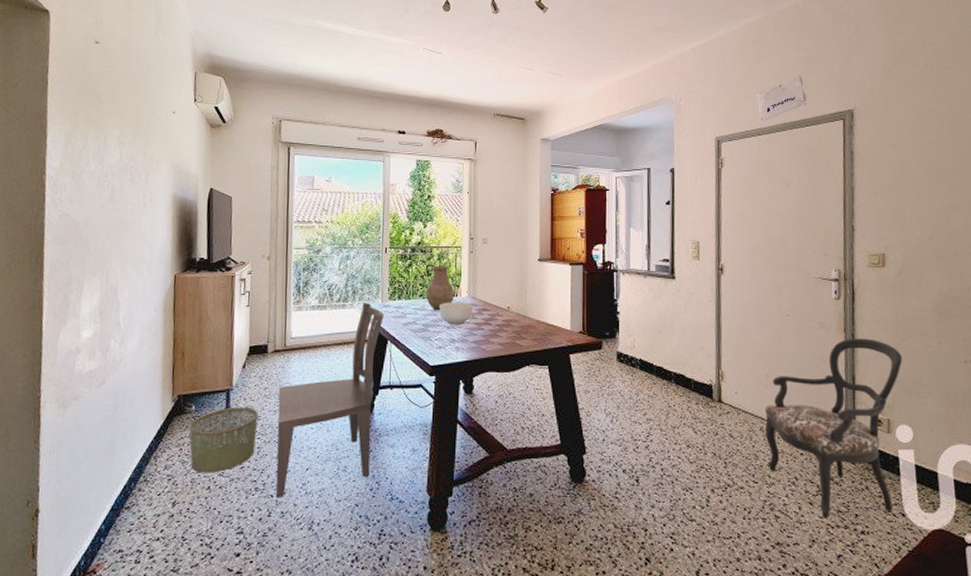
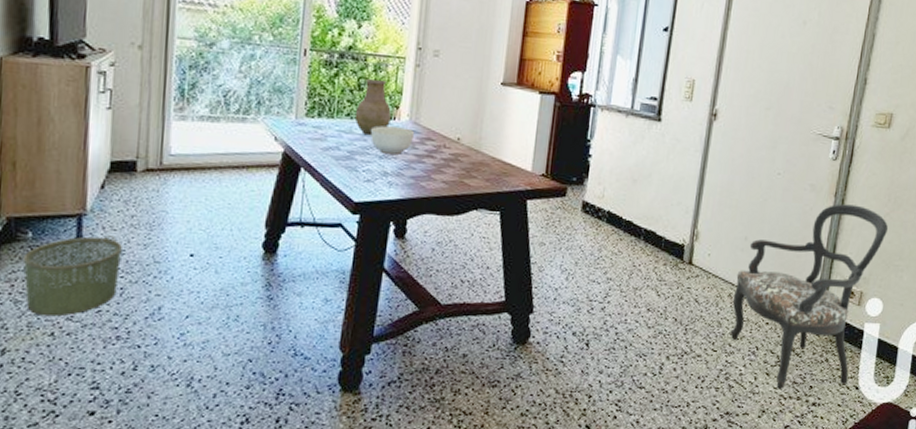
dining chair: present [276,302,385,499] -> none [145,116,299,350]

